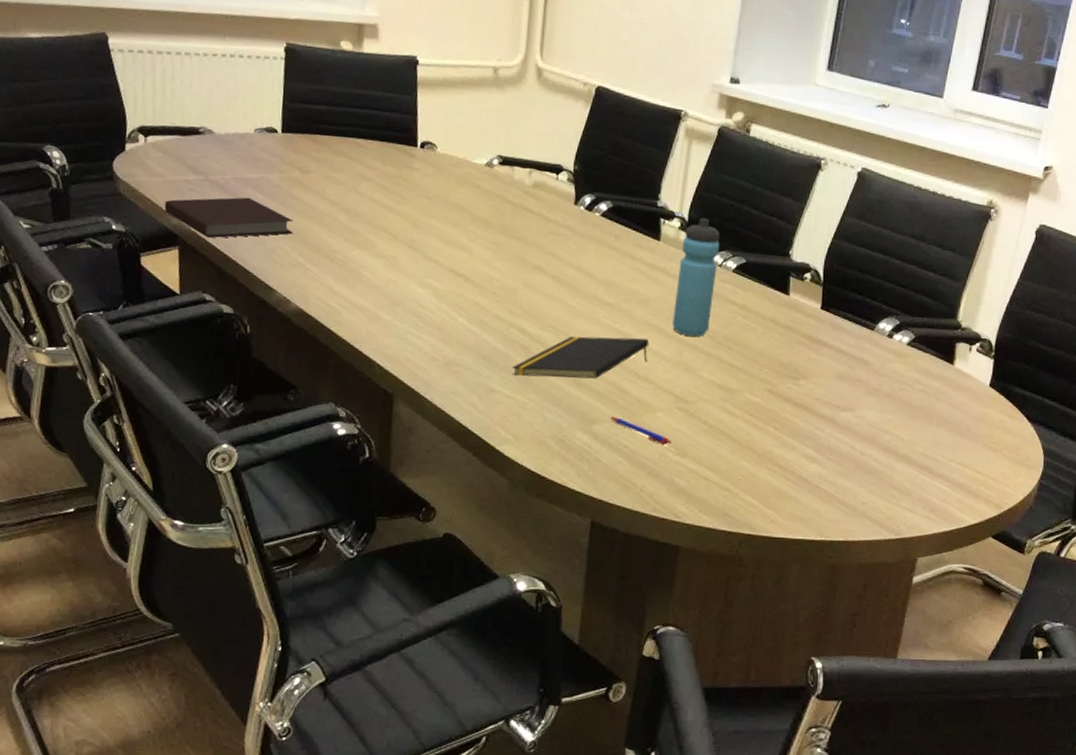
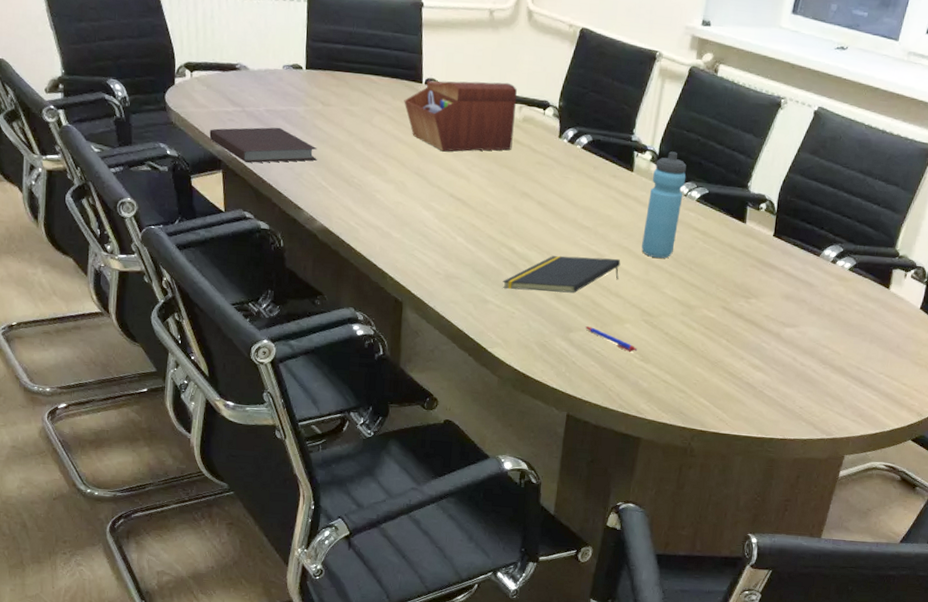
sewing box: none [396,144,526,222] -> present [404,80,517,152]

